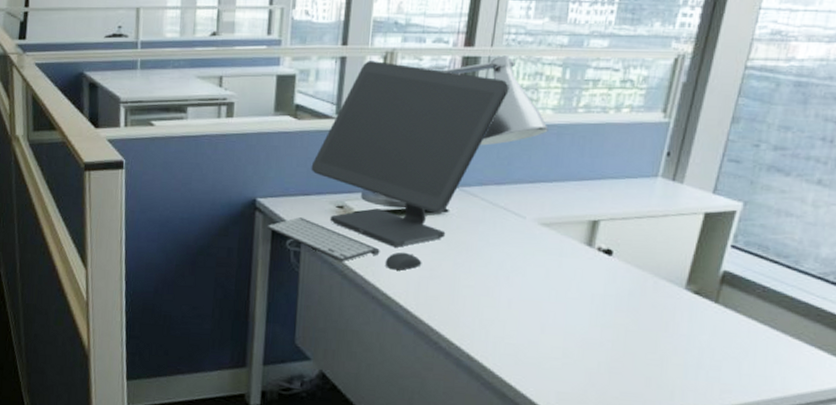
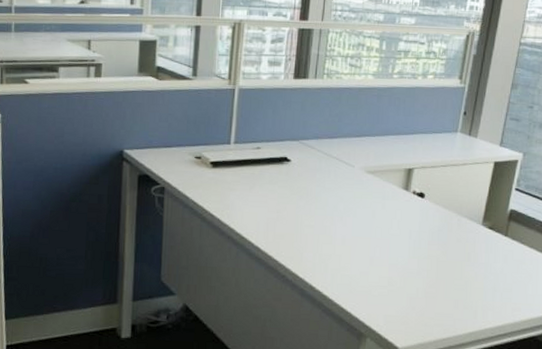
computer: present [266,61,510,271] -> none [133,30,338,213]
desk lamp: present [361,55,549,209] -> none [216,28,370,159]

